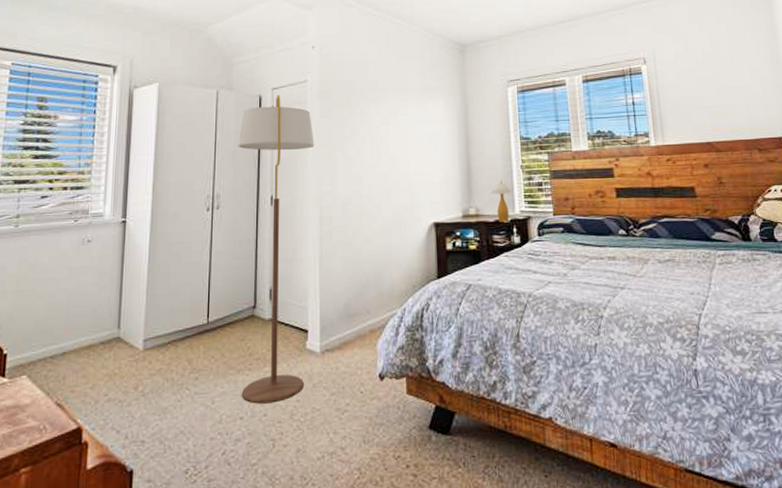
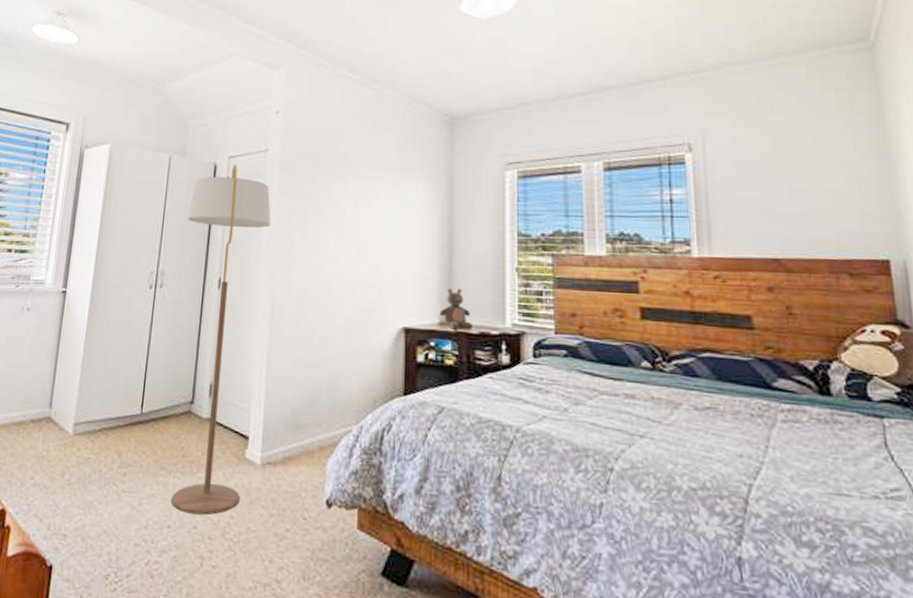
stuffed bear: none [462,186,490,220] -> present [439,288,473,331]
table lamp: present [491,179,514,223] -> none [476,283,505,337]

